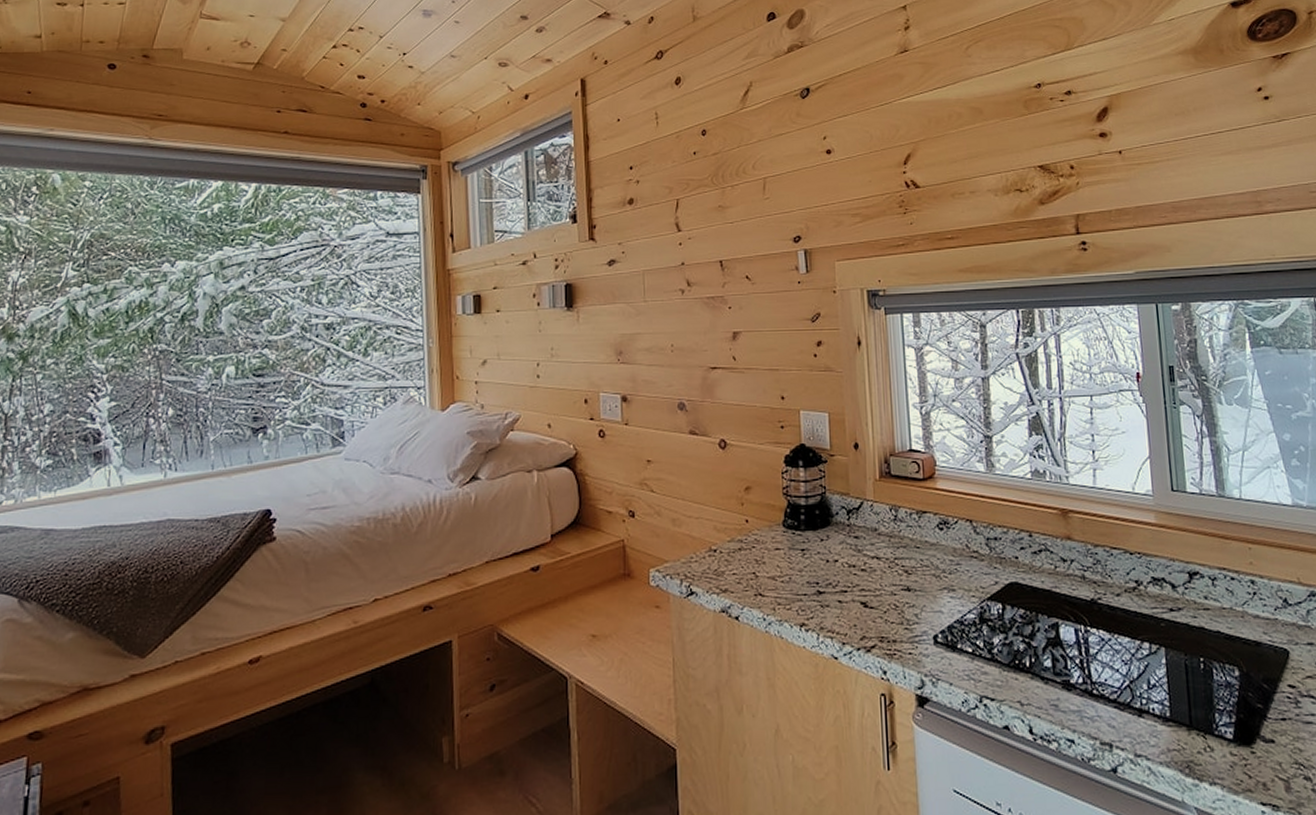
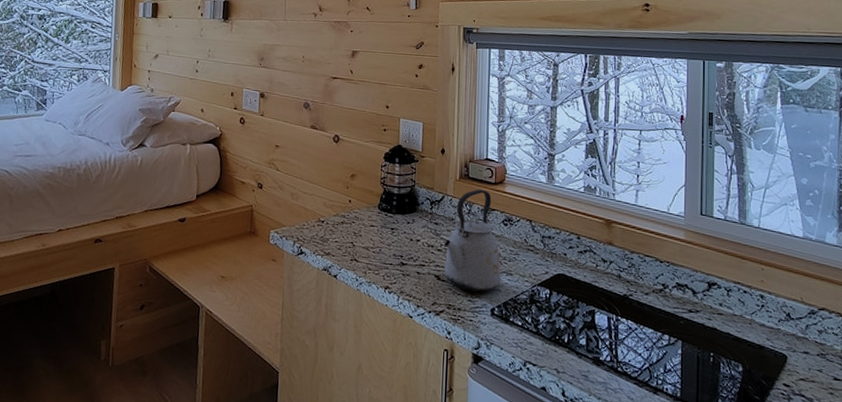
kettle: none [868,488,941,617] -> present [444,189,501,292]

